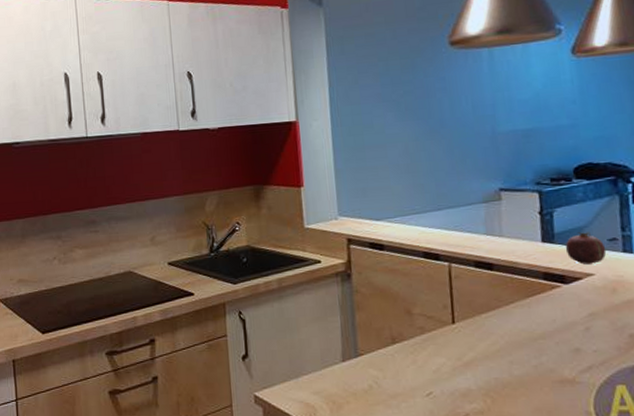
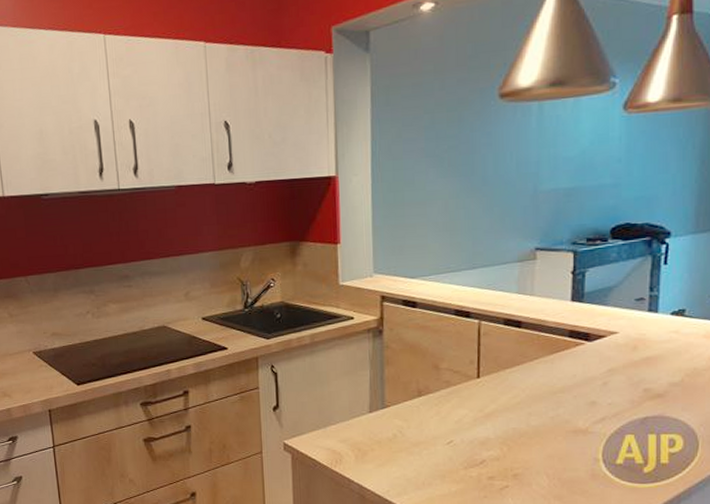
fruit: present [565,231,607,264] -> none [593,291,633,323]

